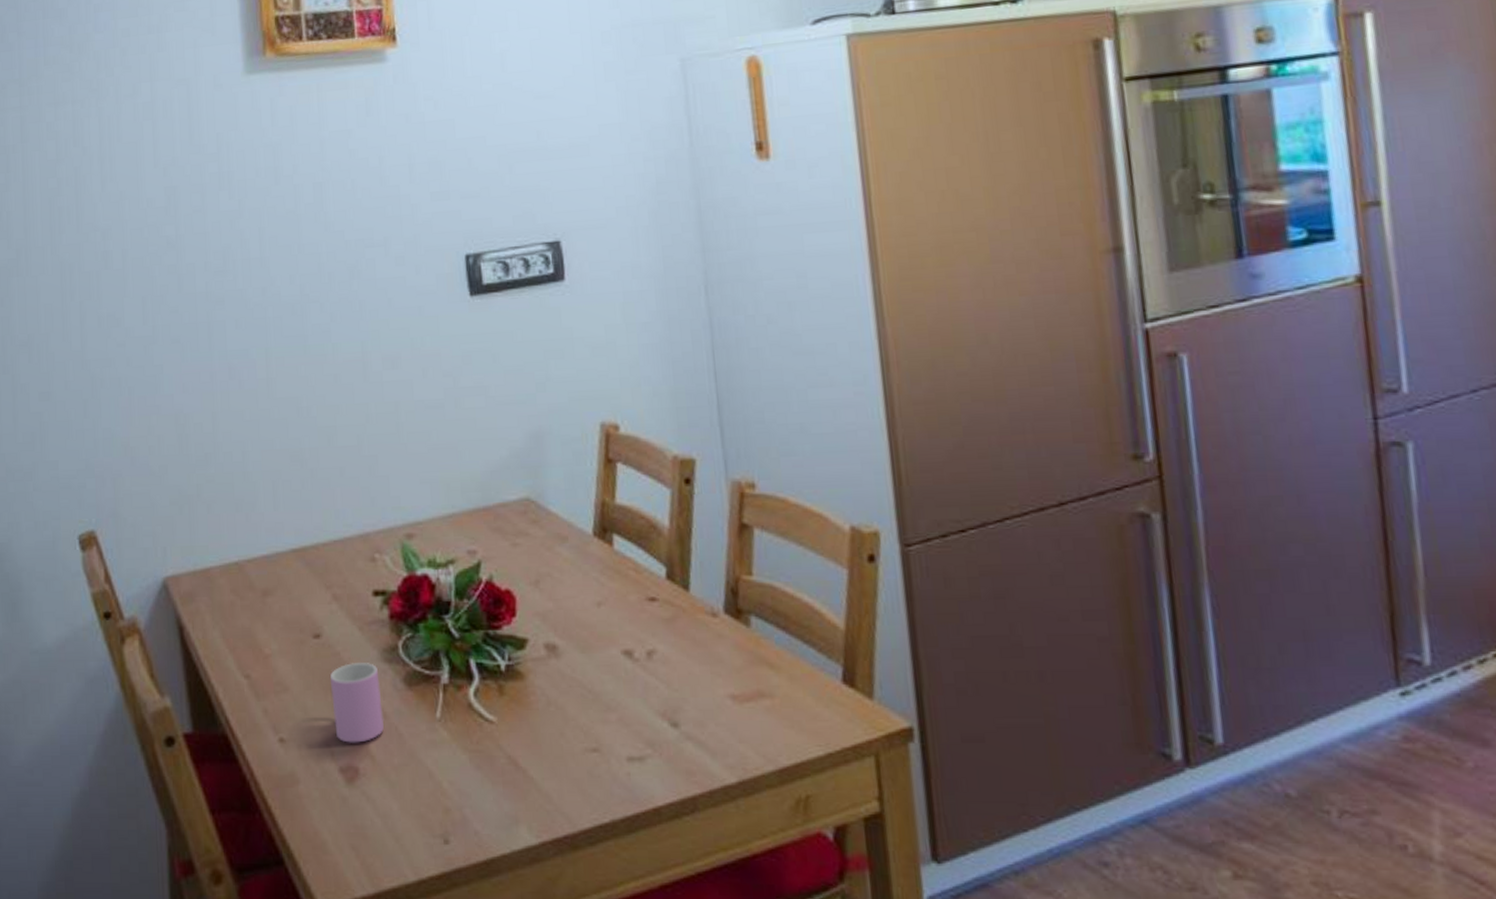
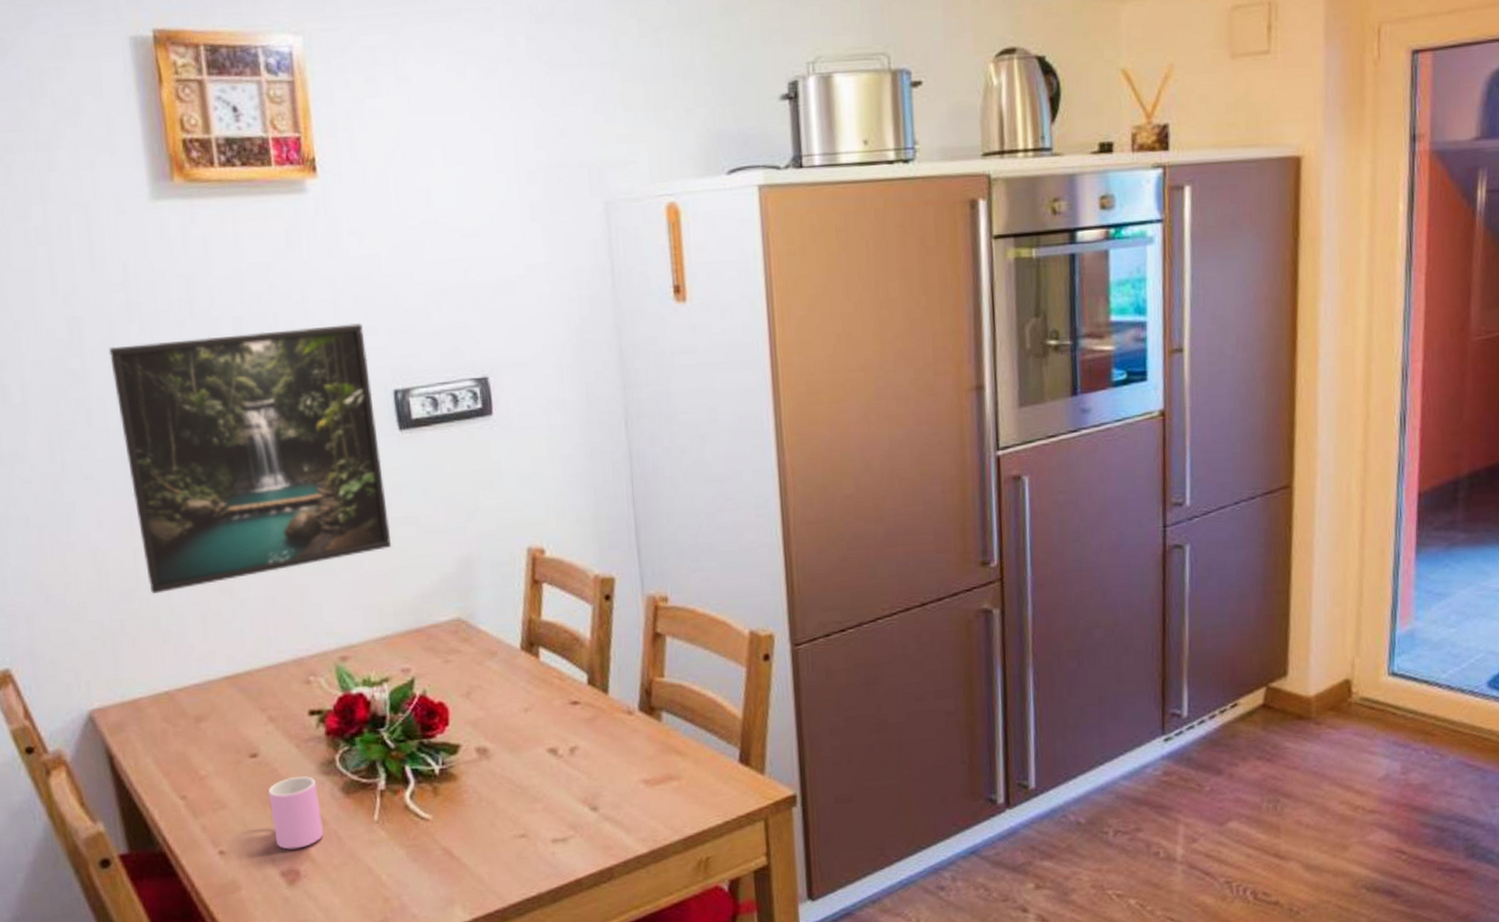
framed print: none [200,188,461,460] -> present [108,323,392,595]

